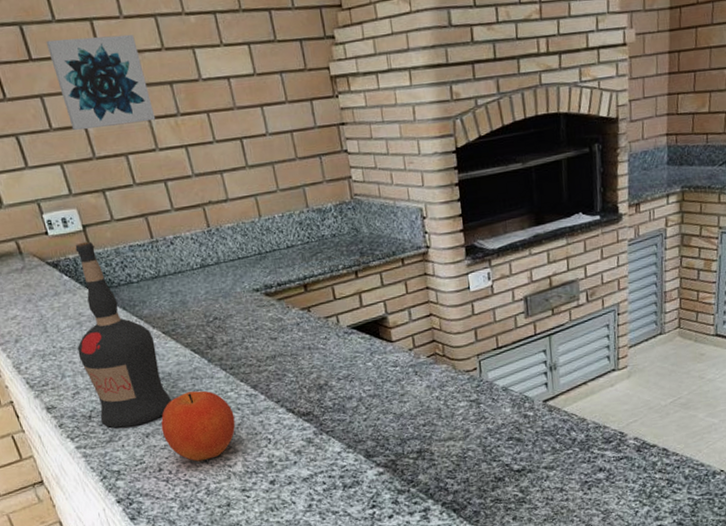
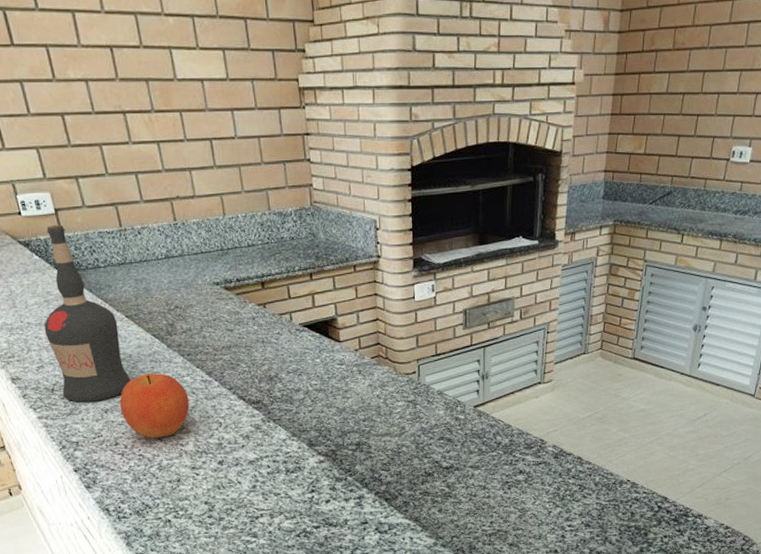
wall art: present [46,34,156,131] -> none [28,27,131,118]

